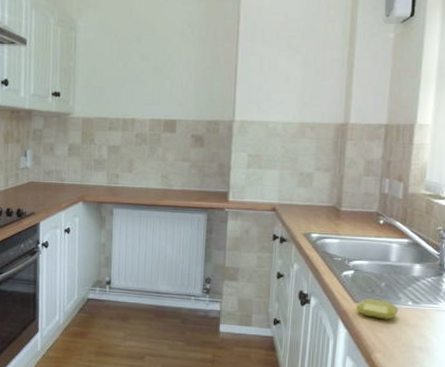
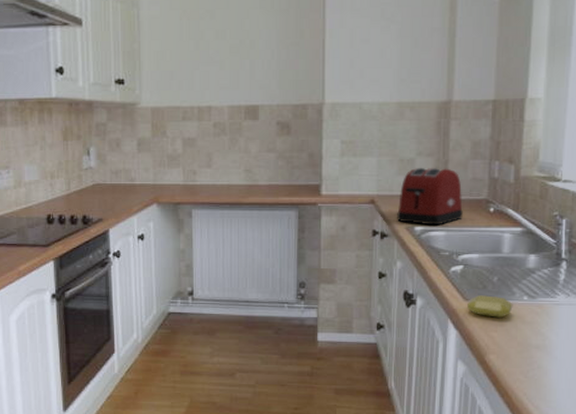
toaster: none [295,180,355,234] -> present [397,167,463,226]

